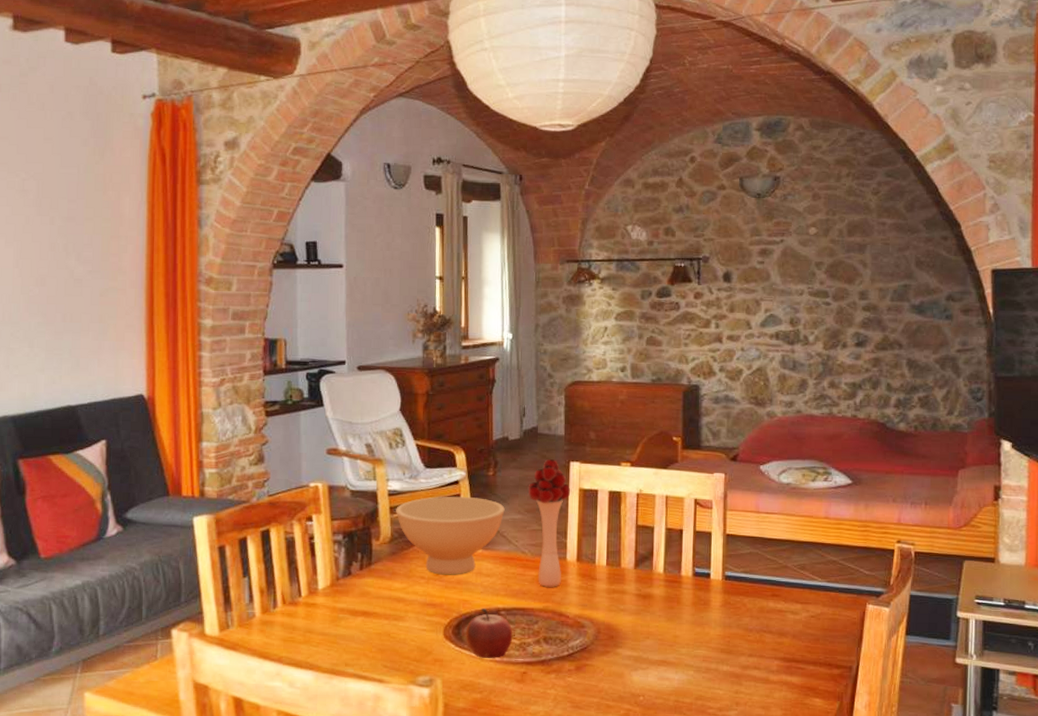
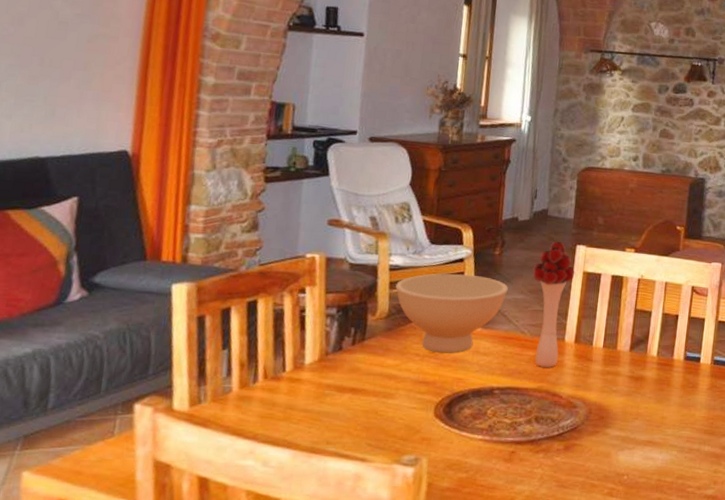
fruit: present [466,607,513,658] -> none [456,386,505,438]

